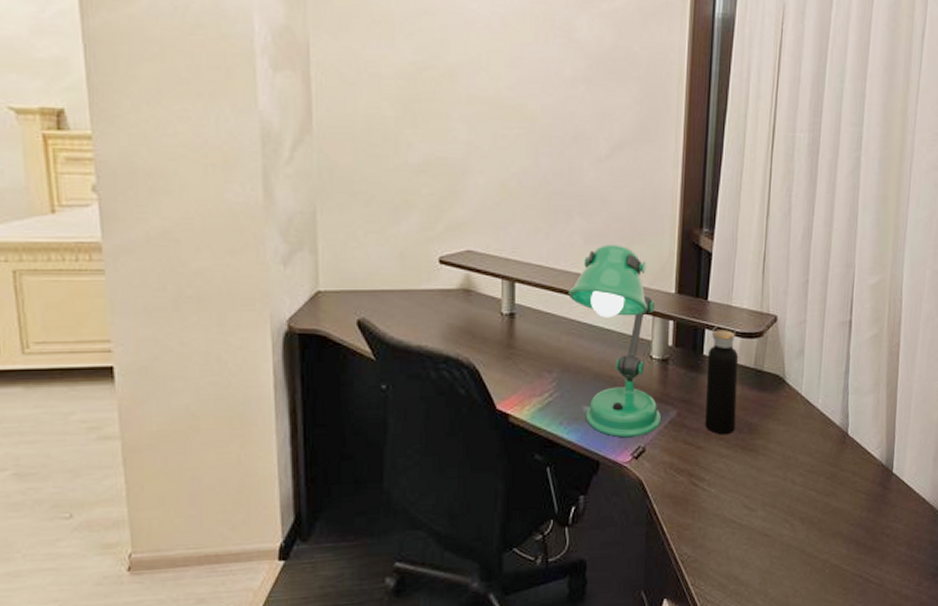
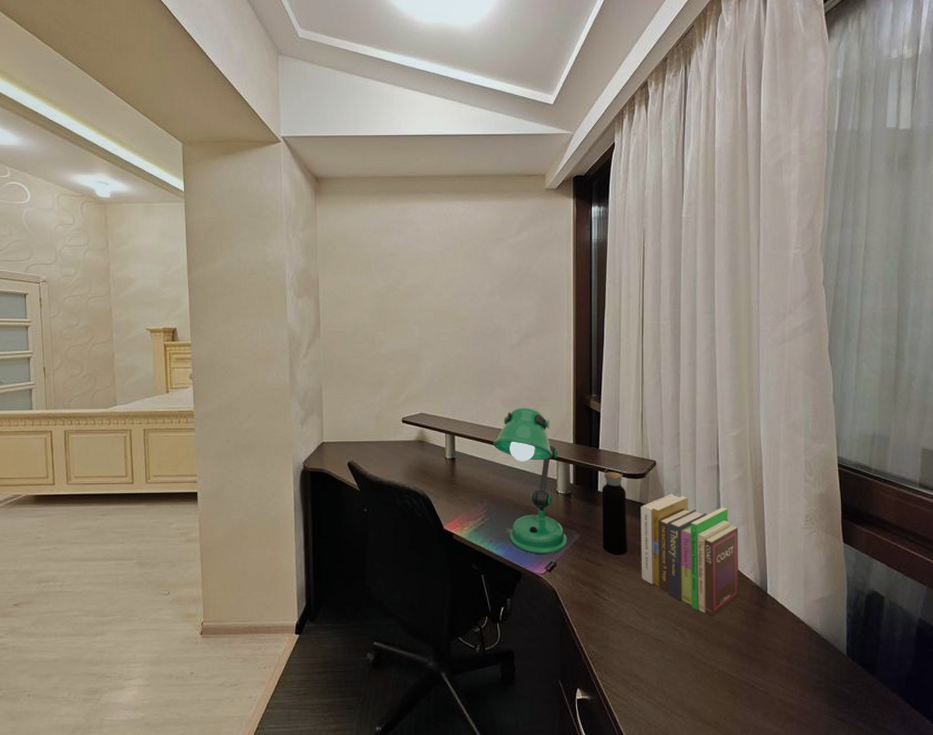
books: none [749,357,868,503] -> present [640,494,739,617]

